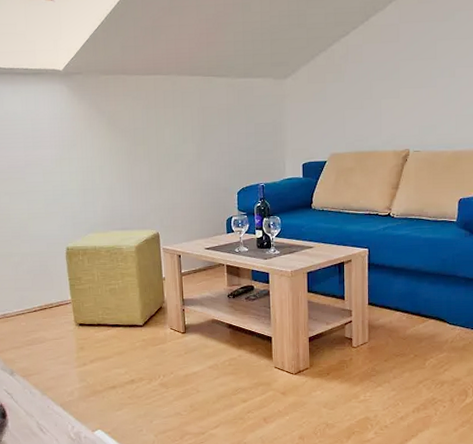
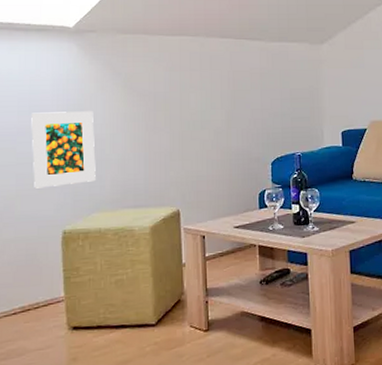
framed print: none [35,146,89,212] -> present [31,111,96,188]

